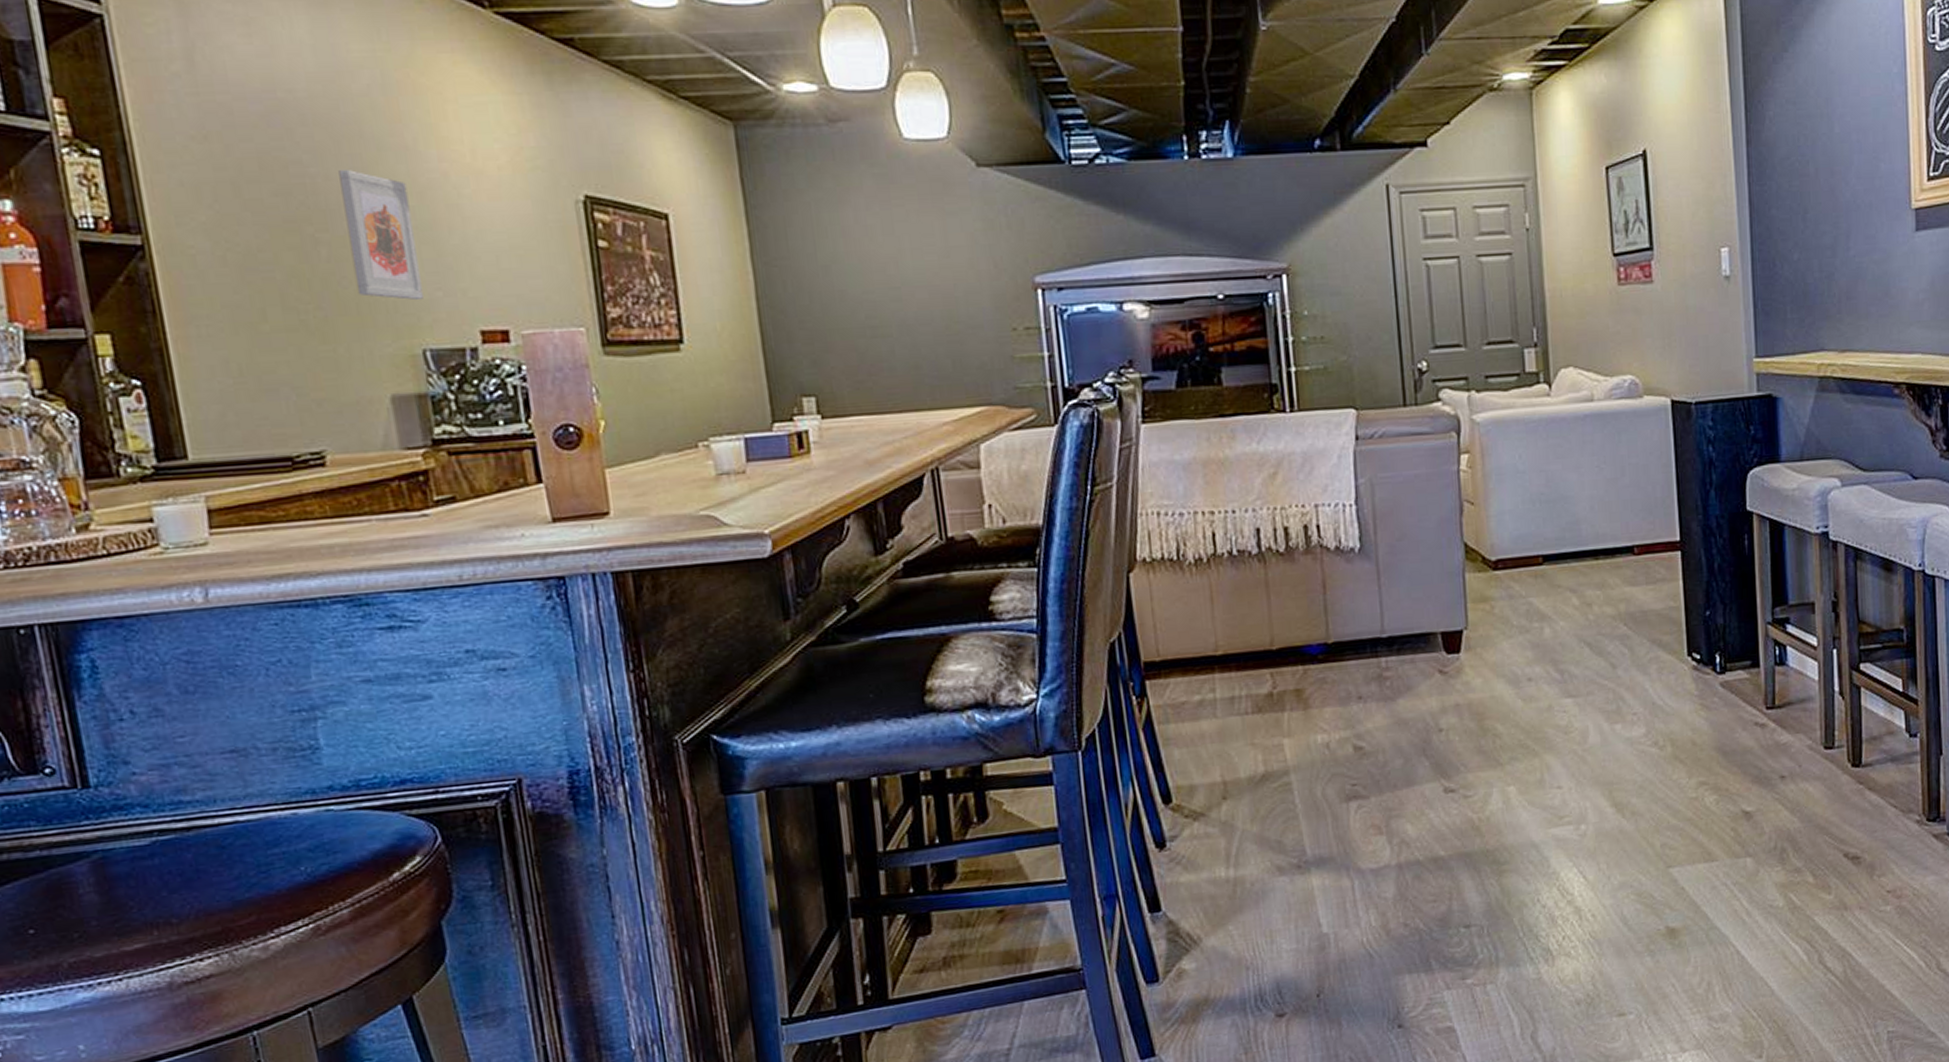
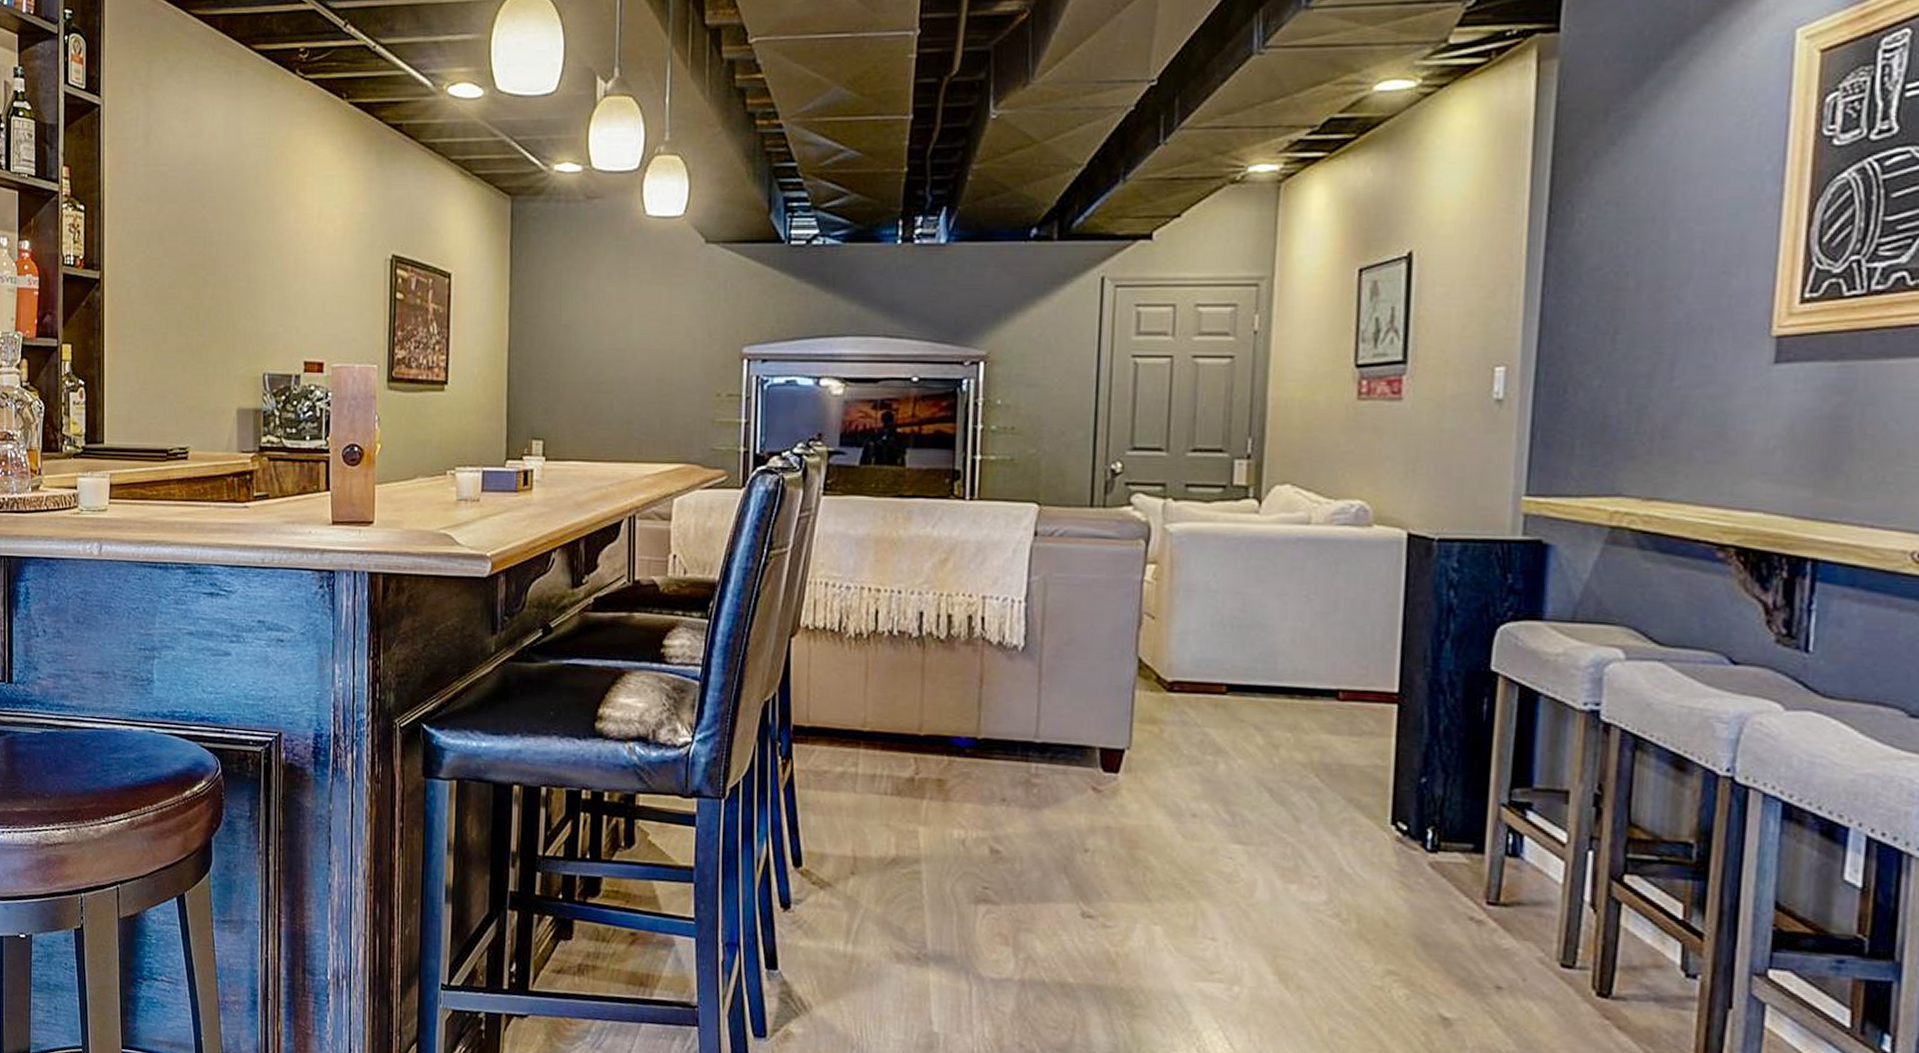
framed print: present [338,169,423,300] -> none [227,226,270,333]

